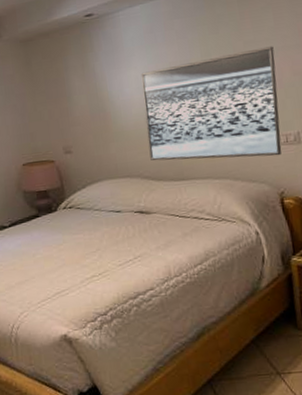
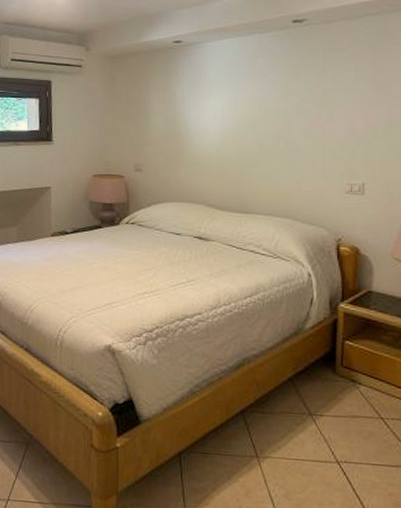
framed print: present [141,46,282,161] -> none [217,97,351,203]

